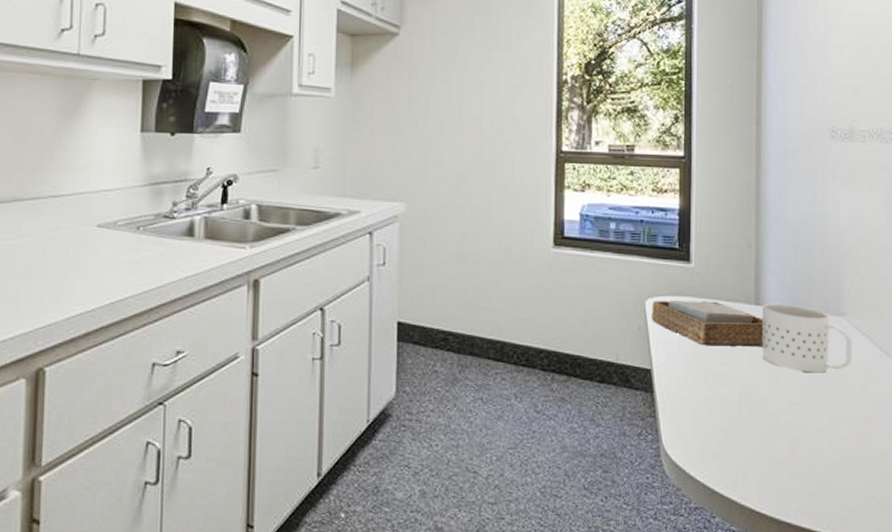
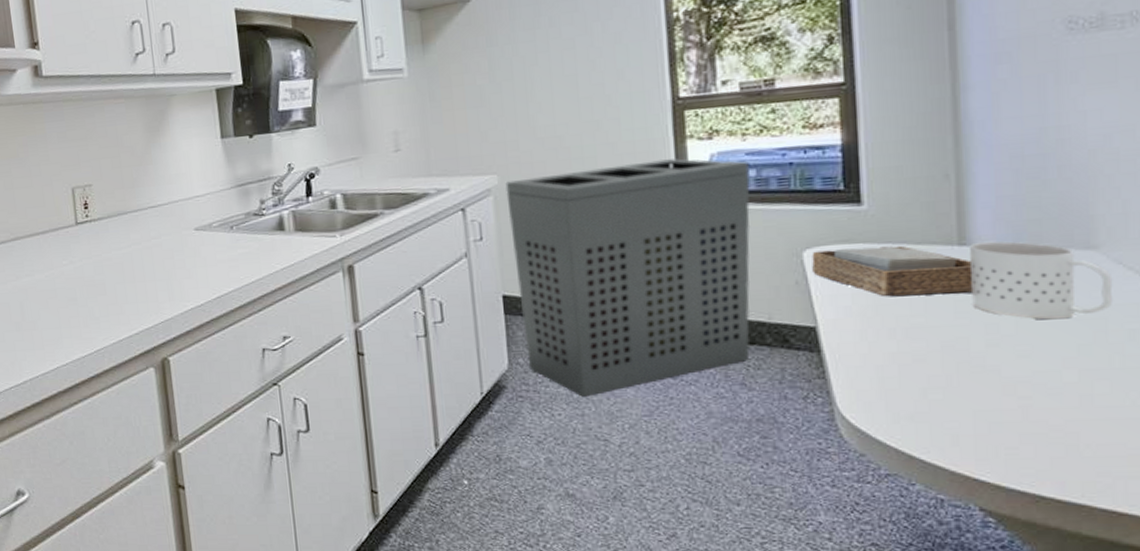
recycling bin: none [410,205,611,428] -> present [505,158,751,397]

